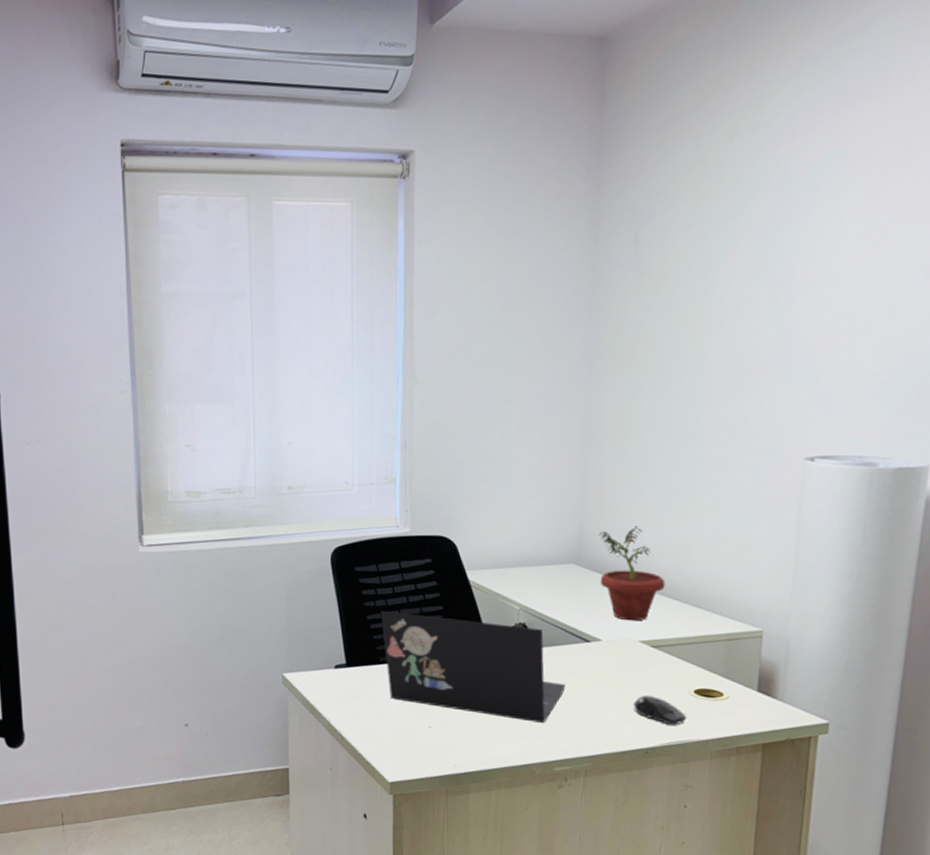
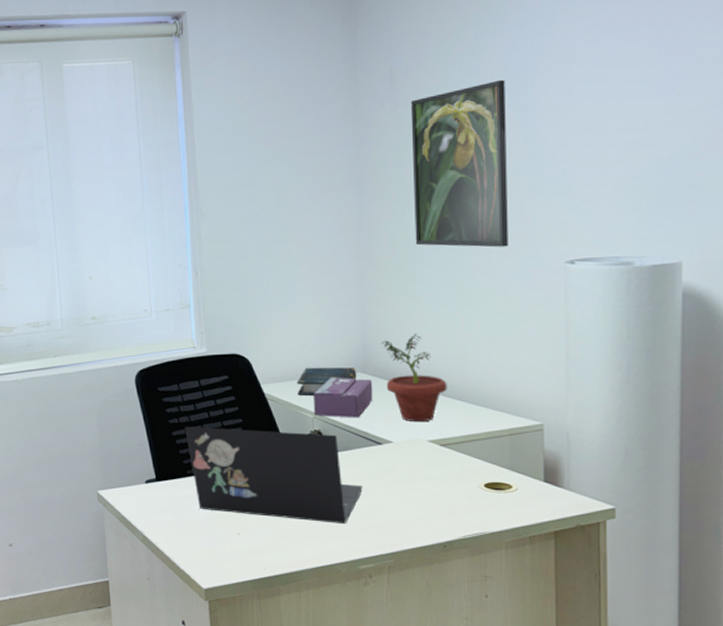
book: none [504,555,570,585] -> present [297,367,357,395]
tissue box: none [520,568,586,613] -> present [313,377,373,418]
computer mouse: present [633,696,687,725] -> none [427,492,480,519]
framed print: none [645,252,760,438] -> present [410,79,508,248]

